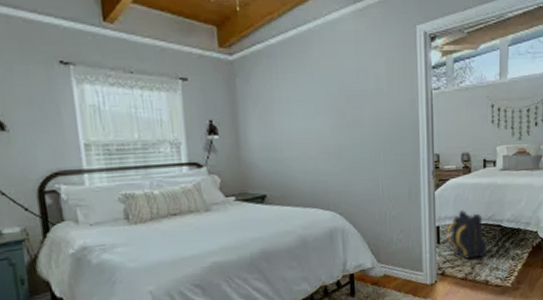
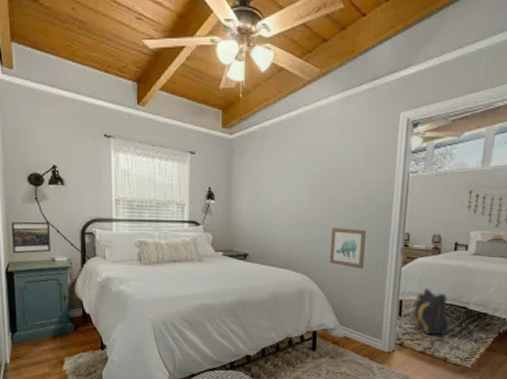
wall art: none [359,154,396,198] -> present [329,228,366,269]

